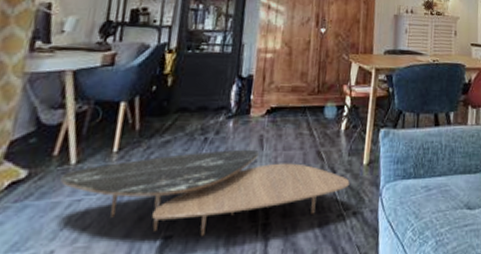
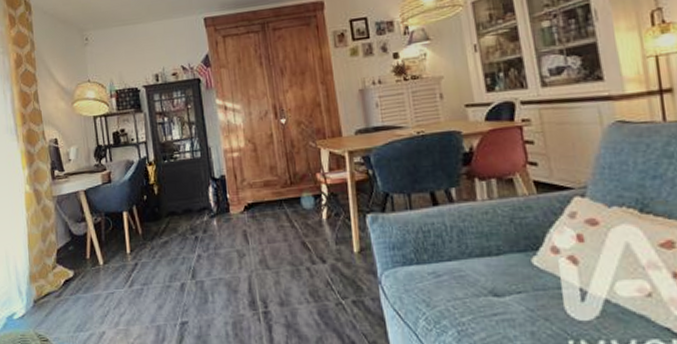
coffee table: present [60,149,350,237] -> none [96,244,343,323]

